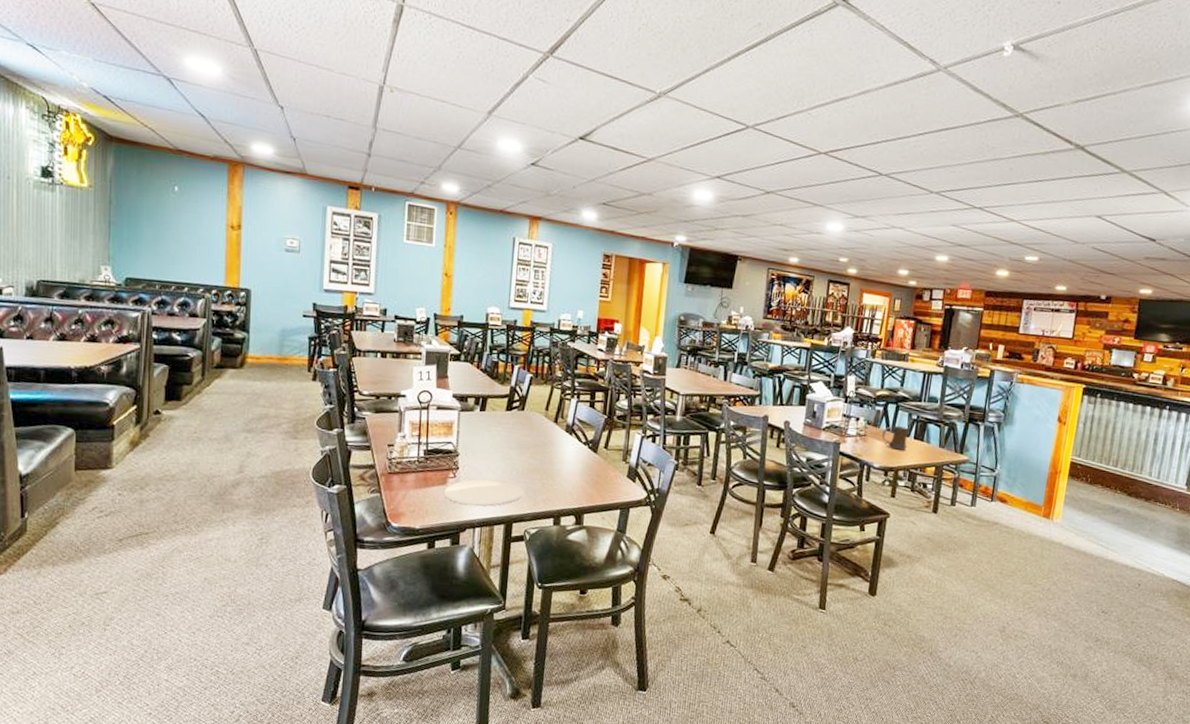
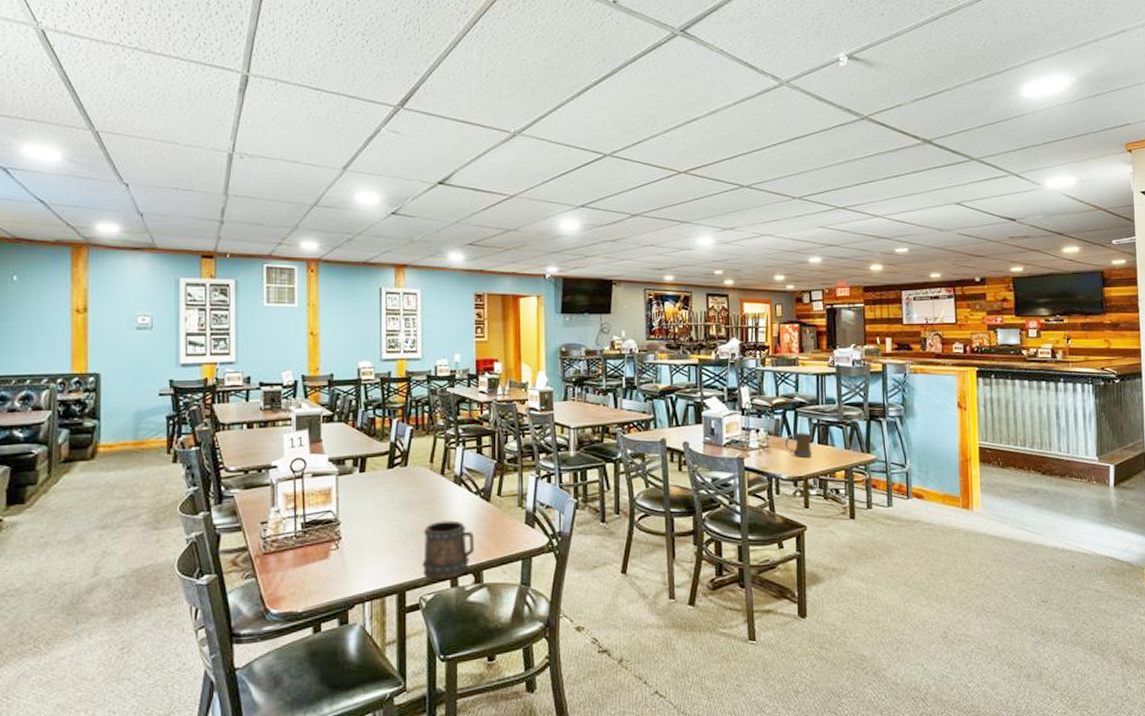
plate: present [444,478,525,507] -> none [327,545,416,579]
beer mug: none [529,464,579,518] -> present [422,520,474,580]

